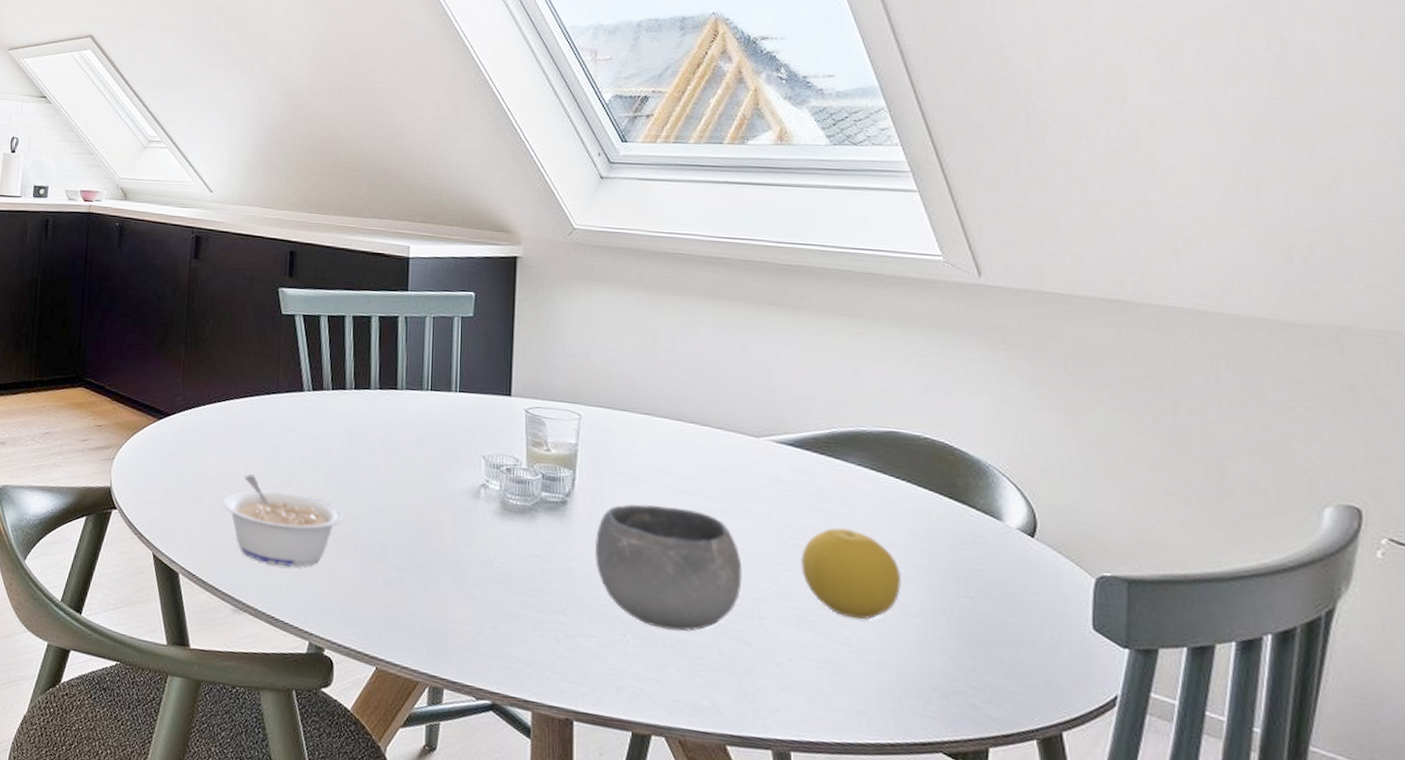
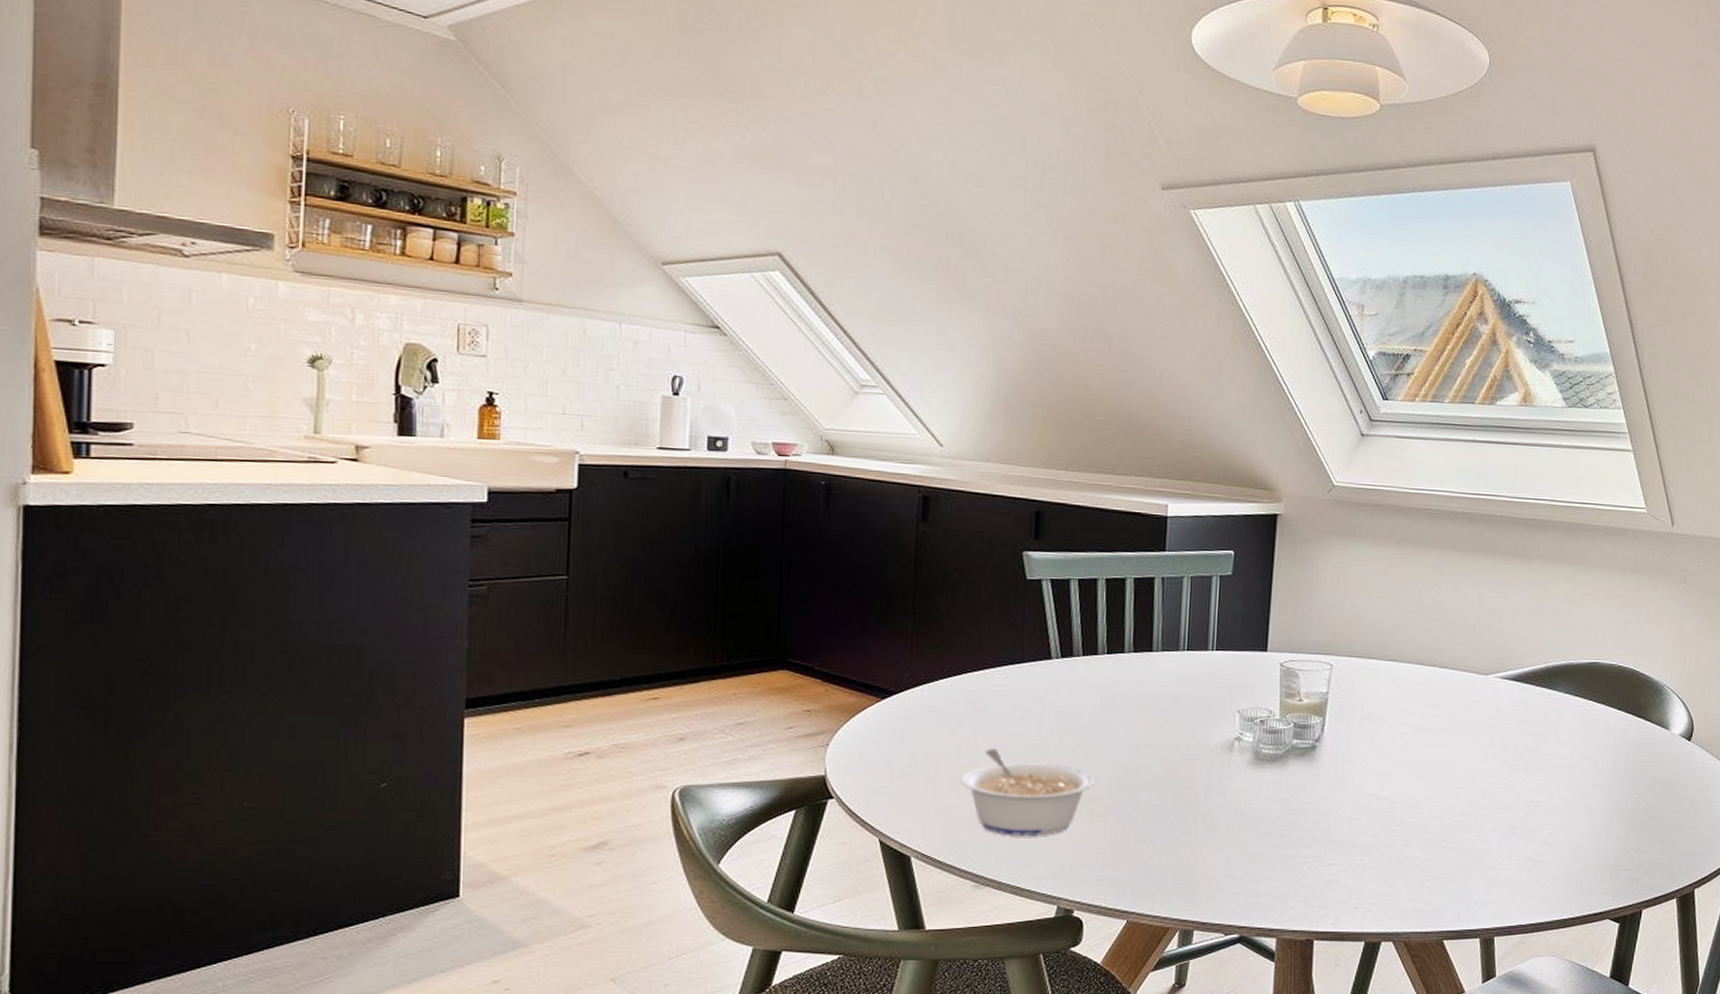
bowl: present [595,504,742,632] -> none [1340,742,1466,850]
fruit: present [800,528,901,620] -> none [1513,747,1591,822]

